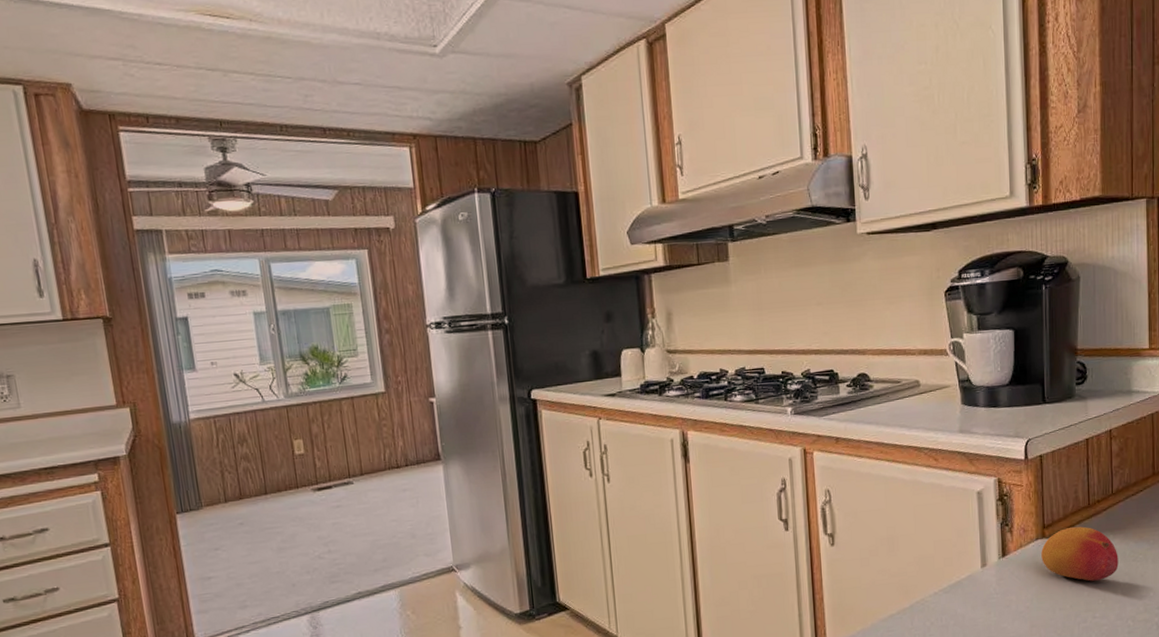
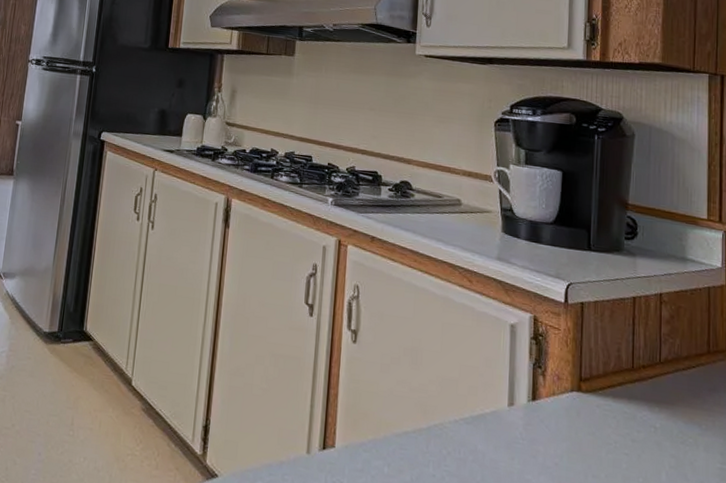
fruit: present [1041,526,1119,582] -> none [575,387,664,456]

